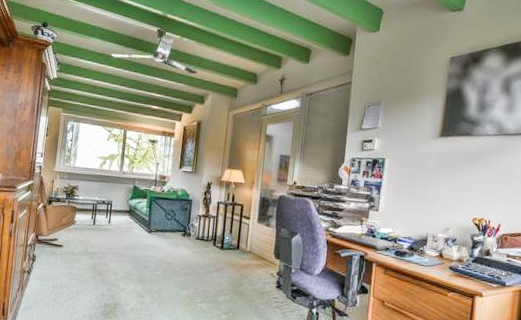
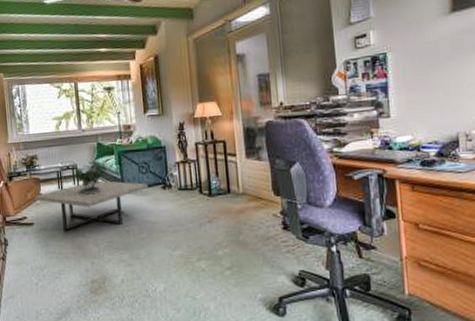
coffee table: none [68,218,171,260] -> present [34,181,149,231]
potted plant: none [106,200,137,230] -> present [74,160,106,195]

